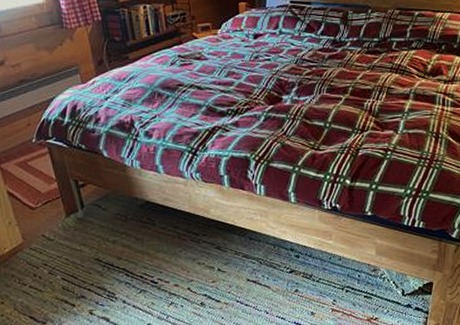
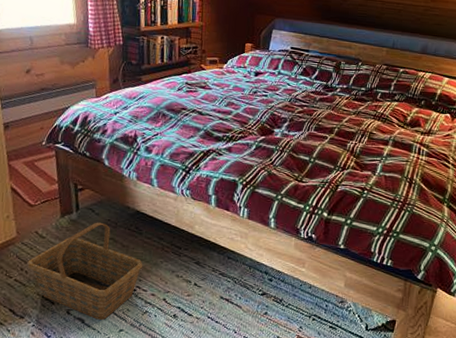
basket: none [39,217,162,317] -> present [27,222,143,320]

